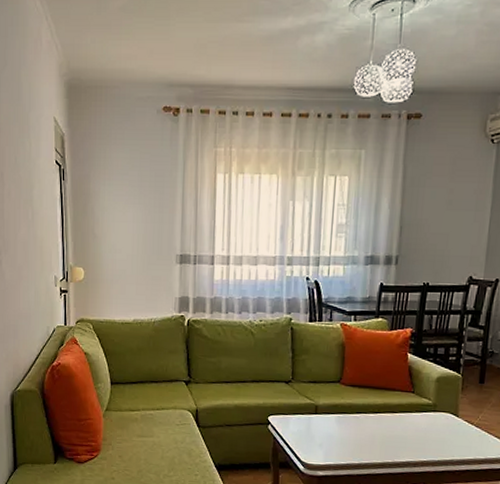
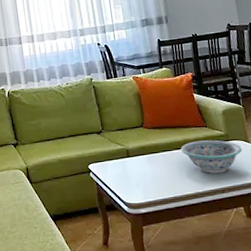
decorative bowl: none [378,407,449,445] -> present [181,140,242,174]

